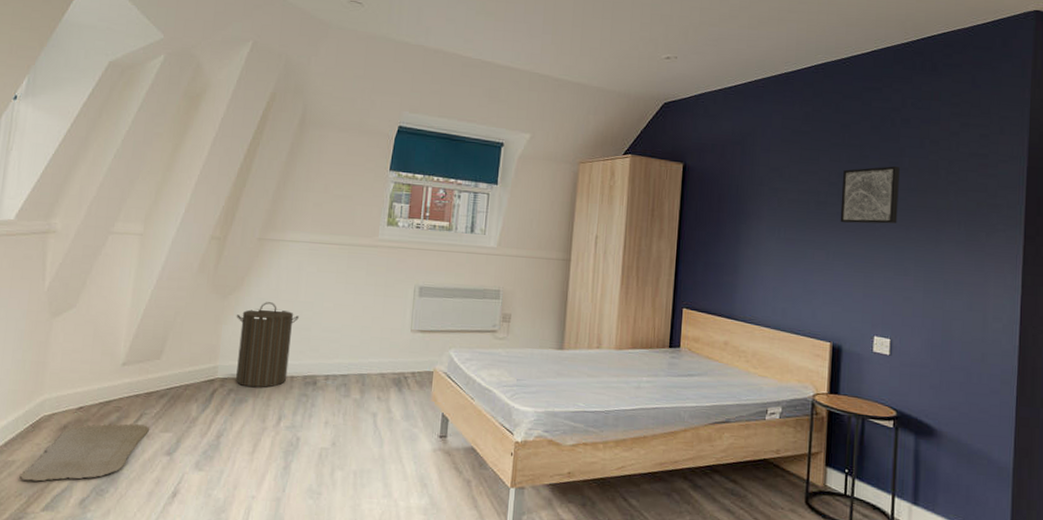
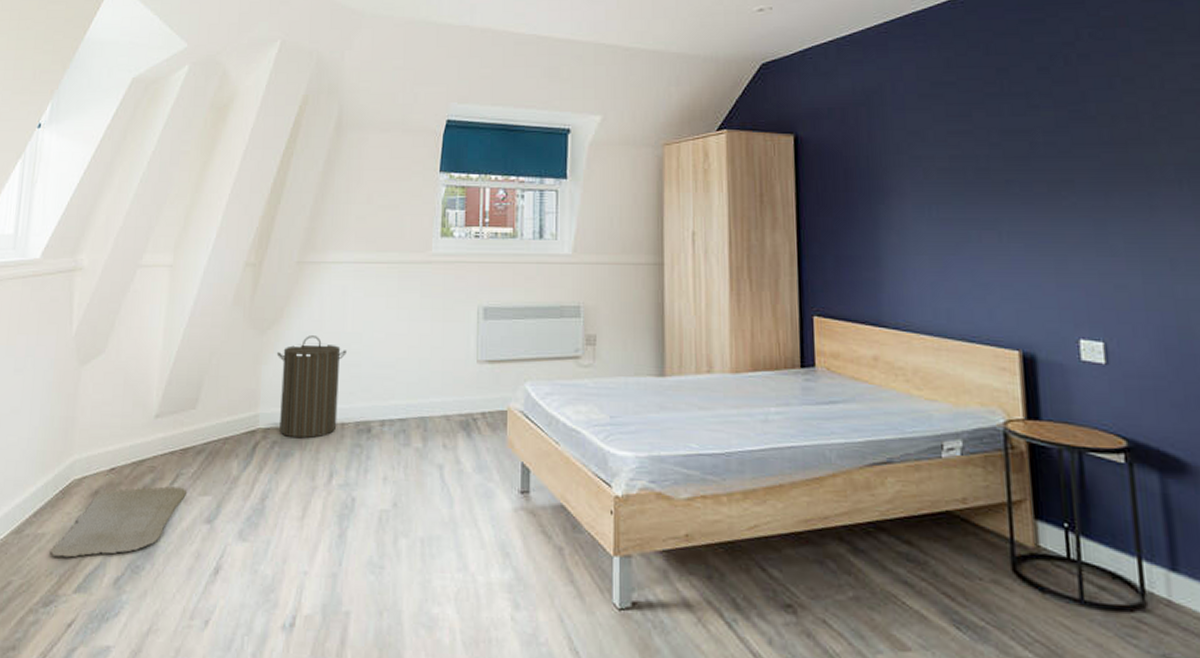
wall art: present [840,166,900,224] -> none [1007,116,1091,194]

